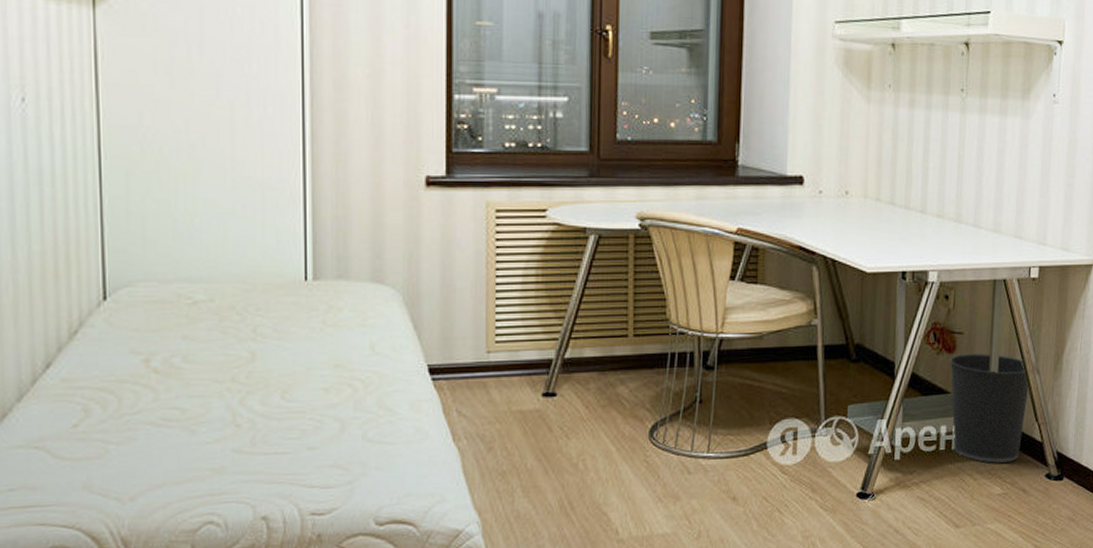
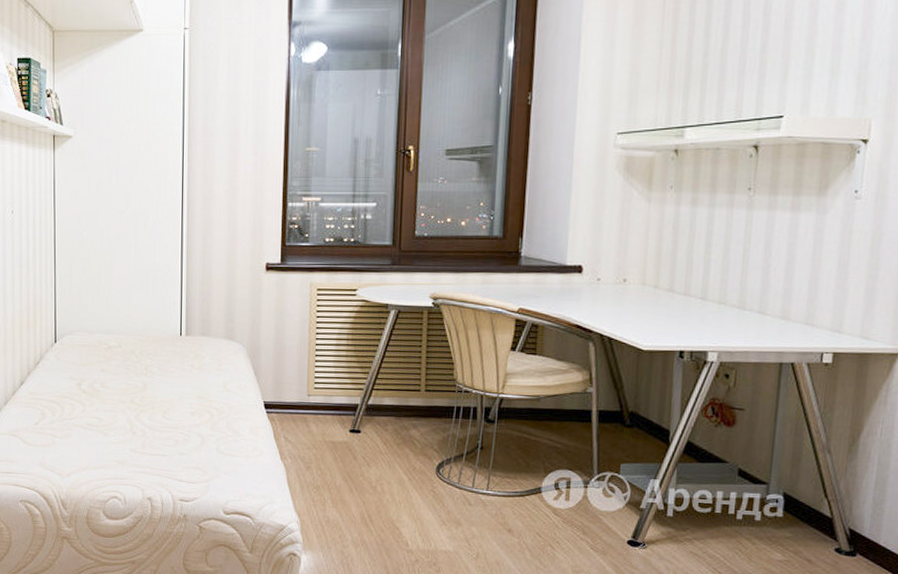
wastebasket: present [949,353,1031,463] -> none [728,428,820,532]

